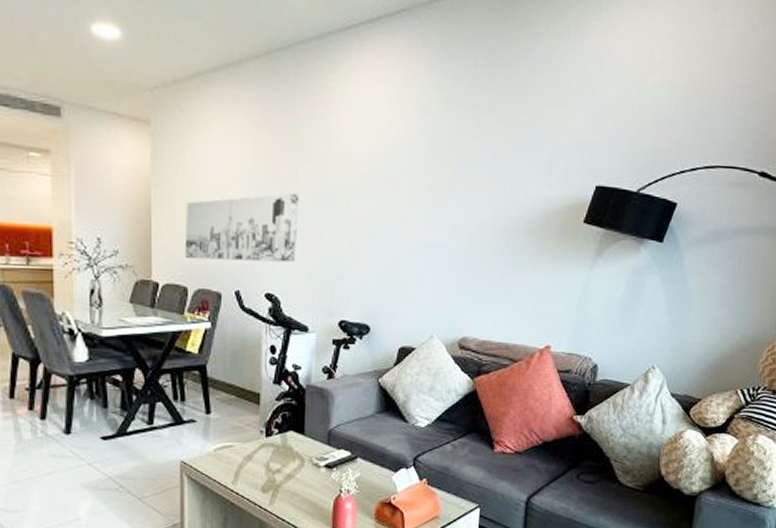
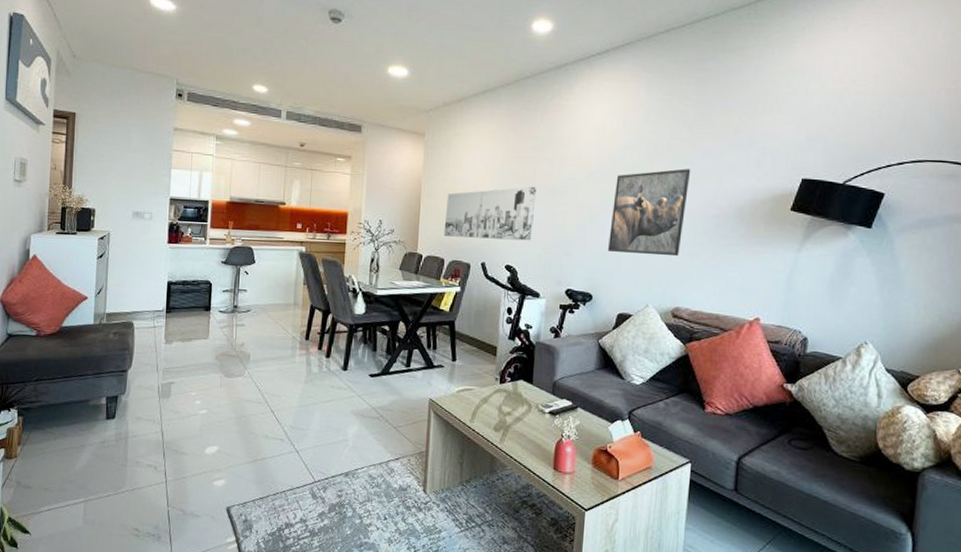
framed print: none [387,172,479,278] -> present [608,168,691,257]

